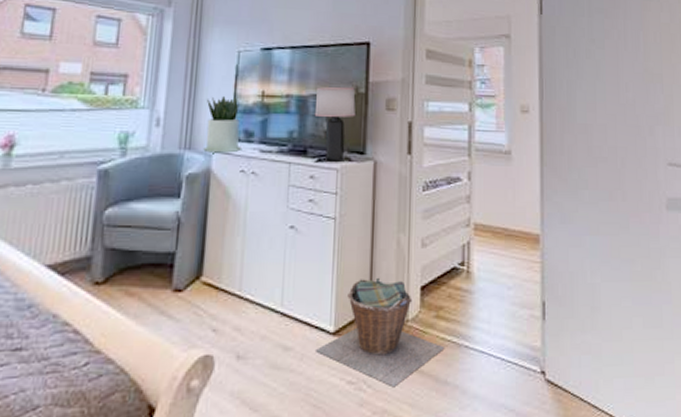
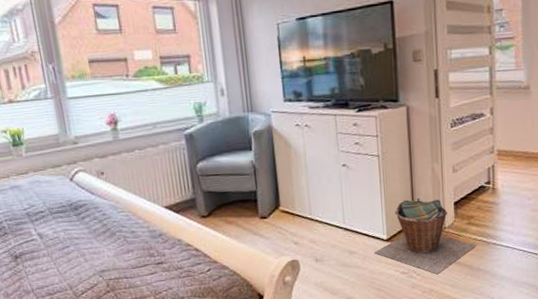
planter: present [203,95,243,153] -> none [258,64,295,113]
table lamp: present [314,86,356,163] -> none [349,44,387,112]

